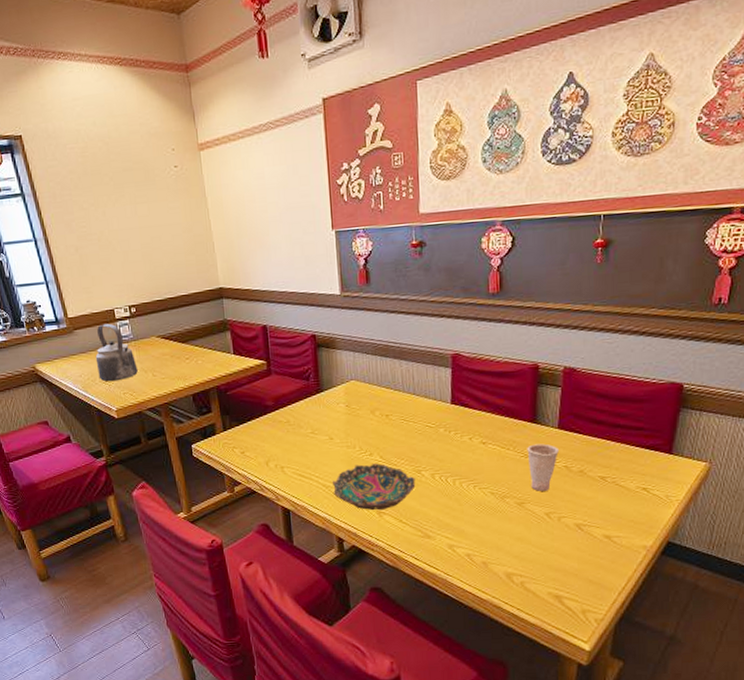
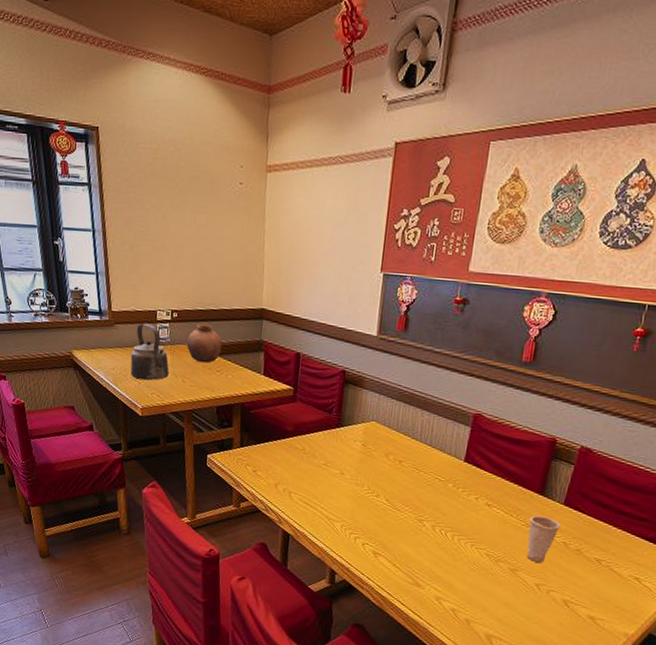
pottery: none [149,313,187,353] -> present [186,323,222,363]
bowl: present [333,463,416,511] -> none [335,503,416,552]

